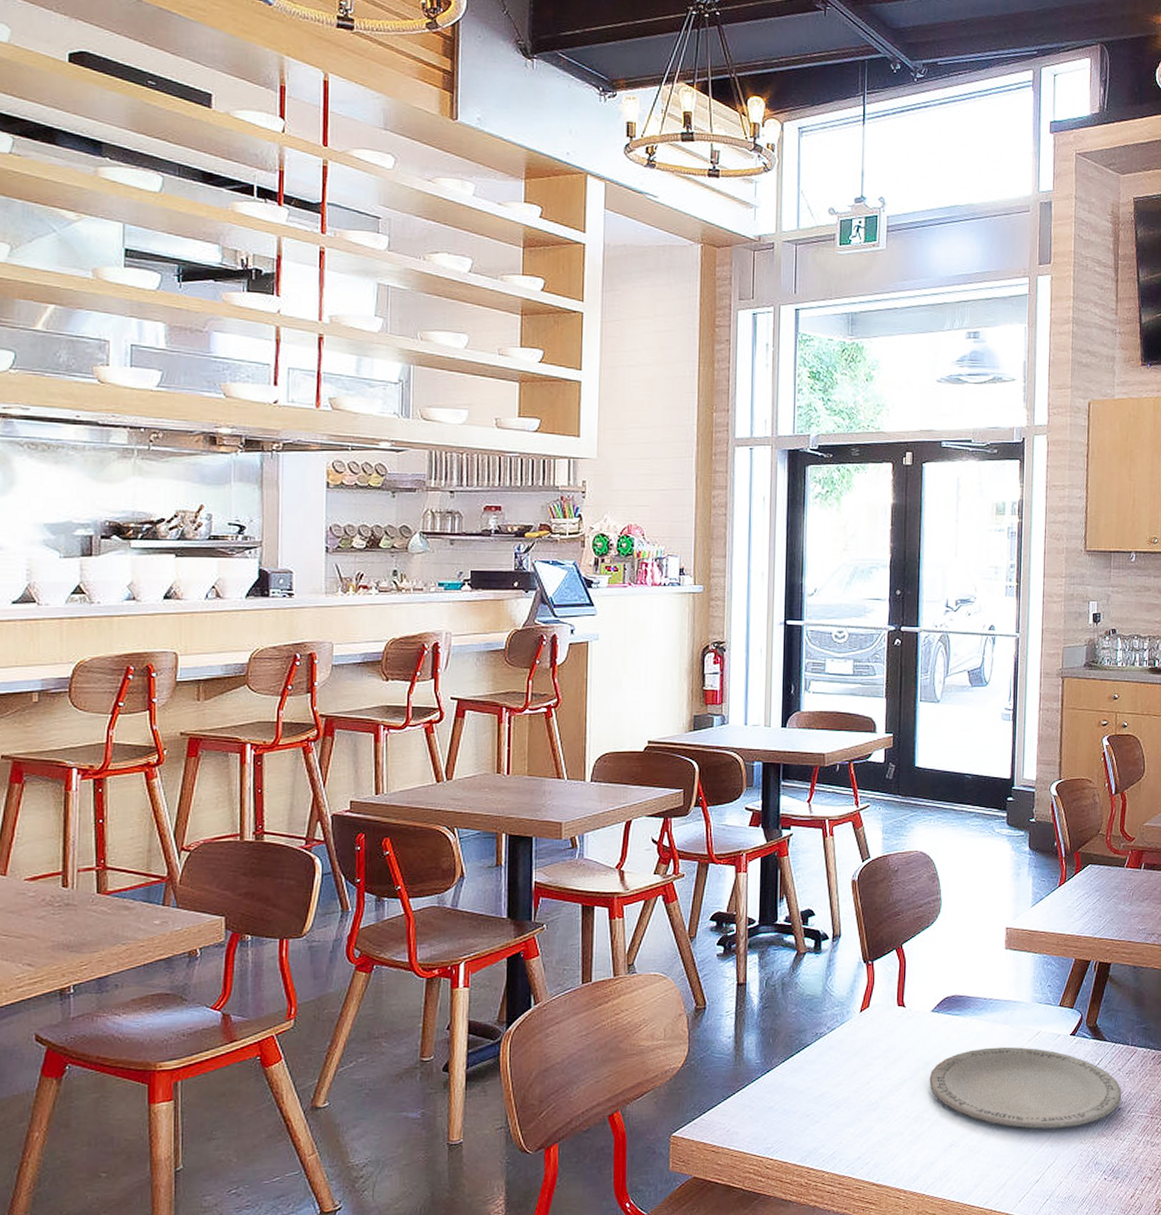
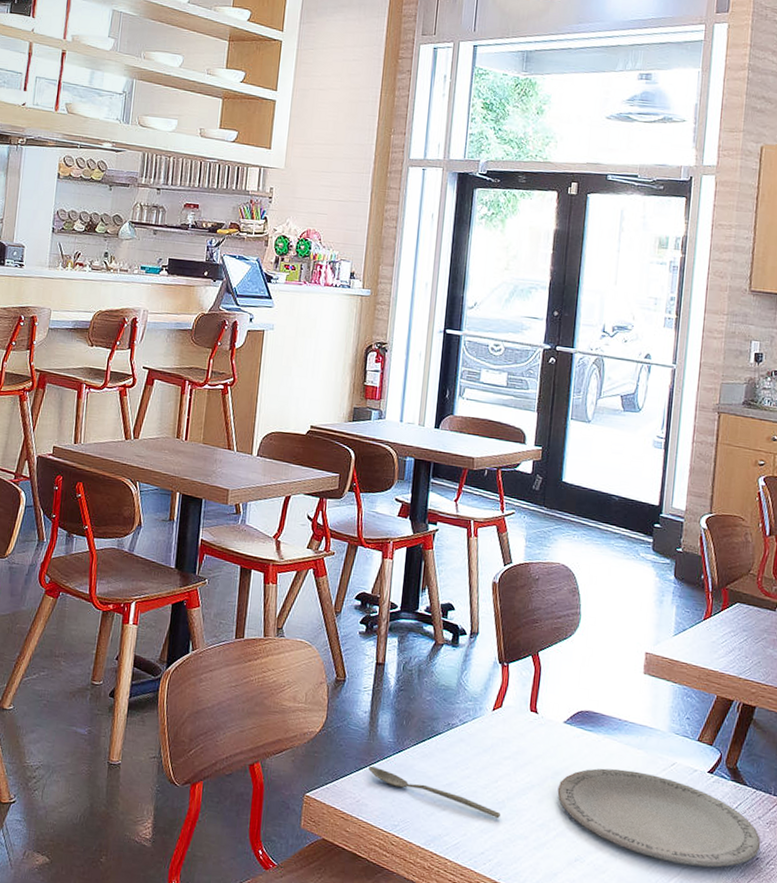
spoon: none [737,1091,874,1120] -> present [368,766,500,818]

